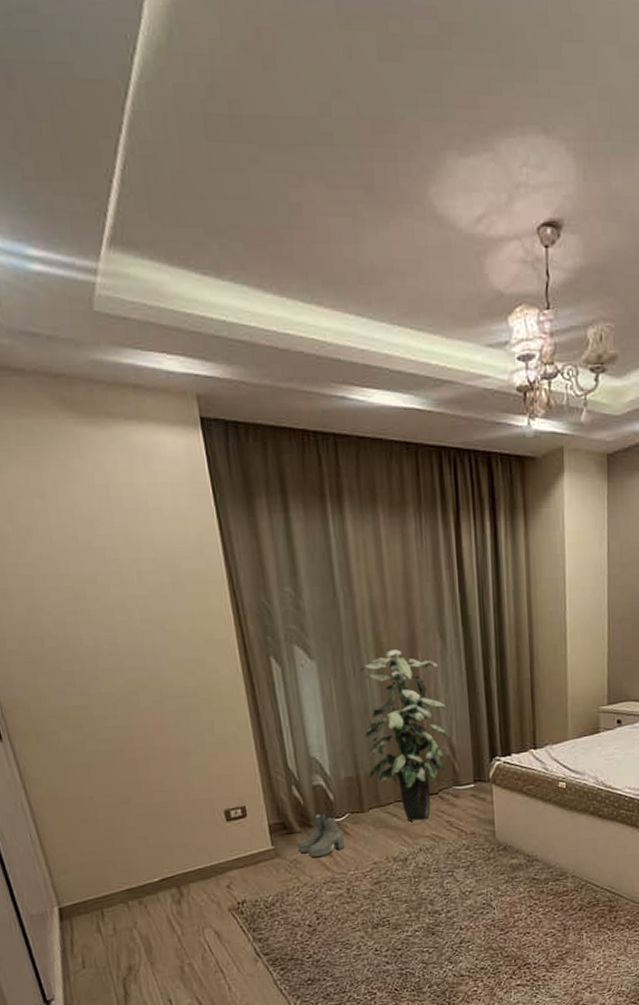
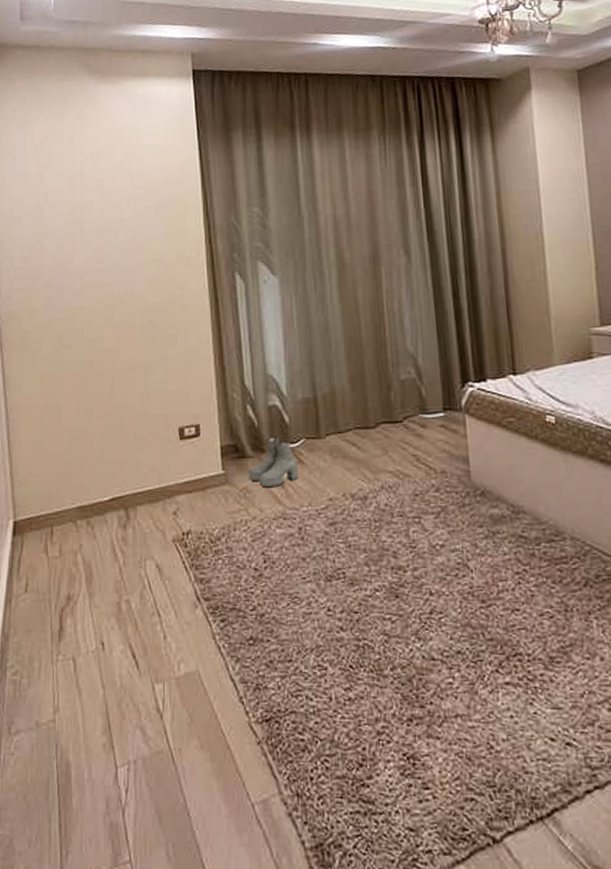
indoor plant: present [359,649,451,822] -> none [321,265,416,452]

